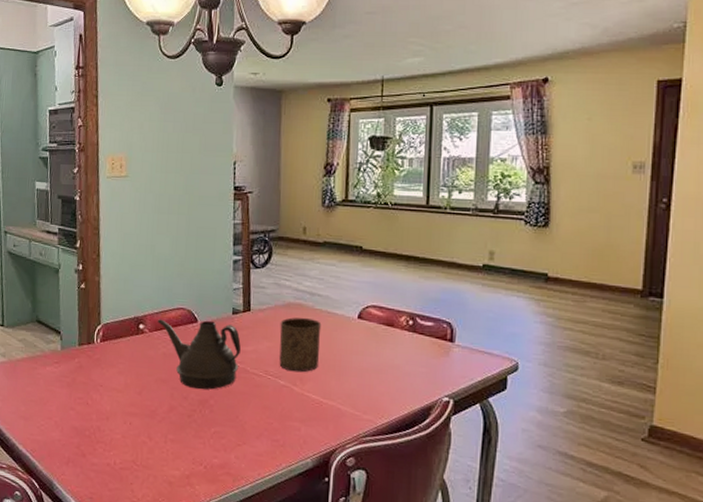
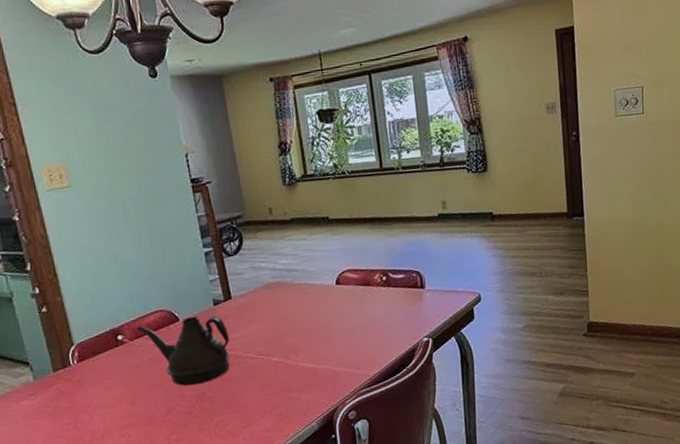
cup: present [279,317,322,373] -> none [263,293,307,347]

